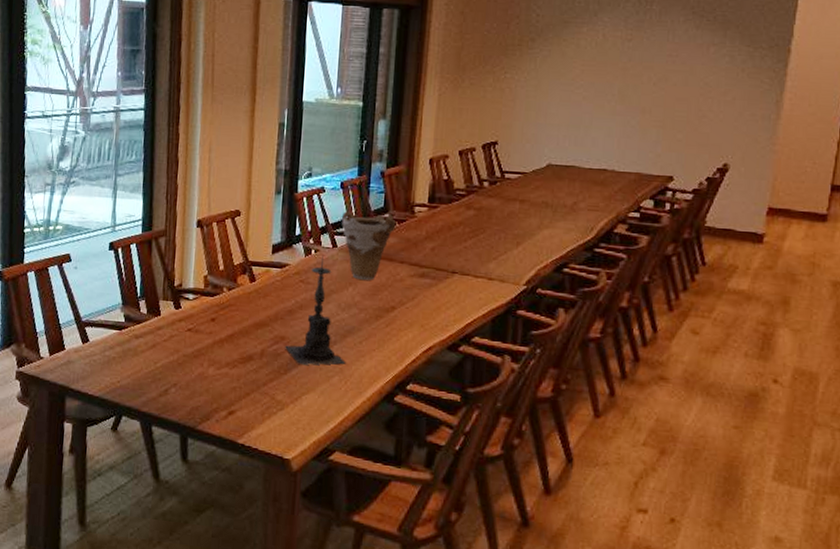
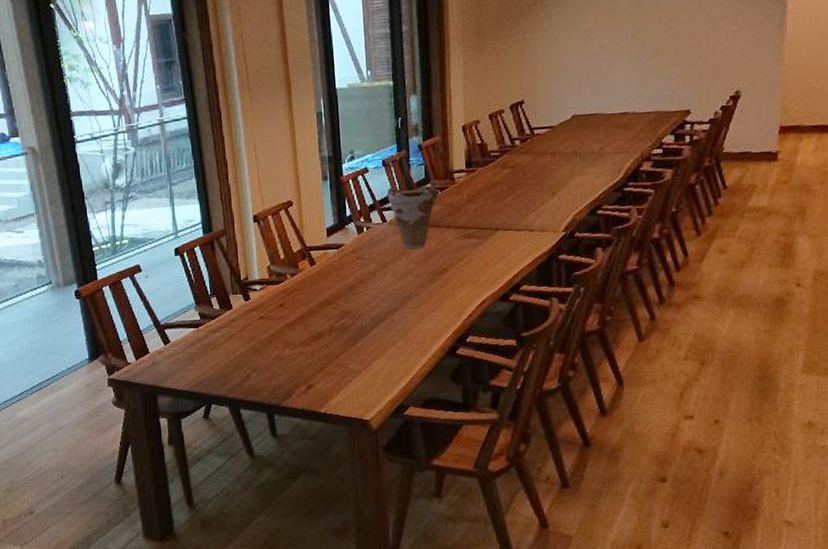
candle holder: present [285,255,346,365] -> none [351,231,408,334]

